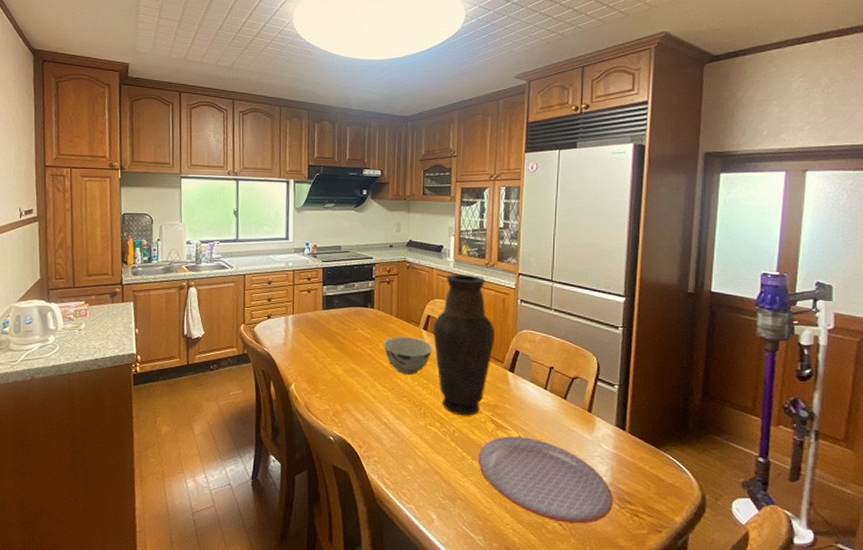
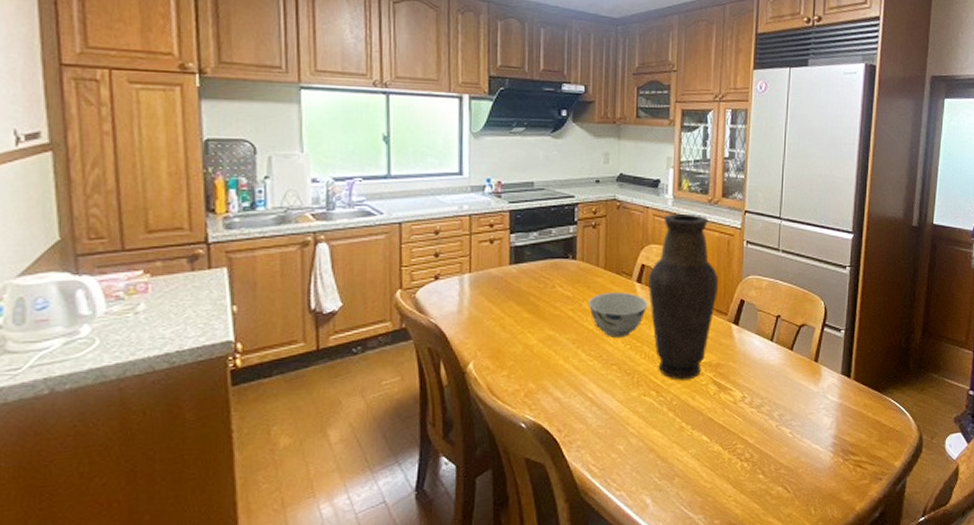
plate: present [478,436,612,524] -> none [698,397,837,485]

